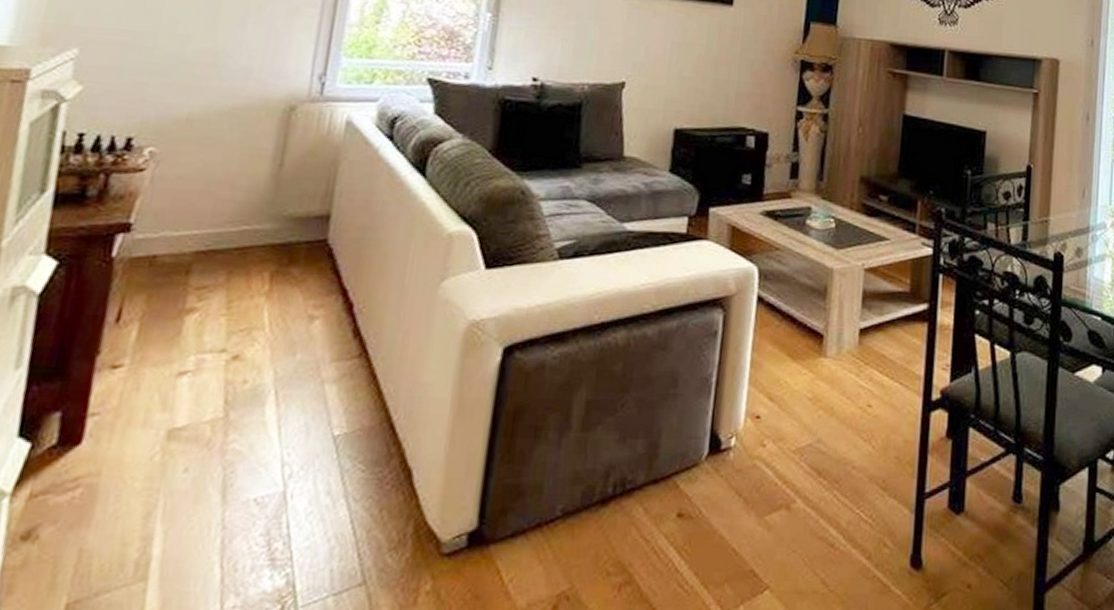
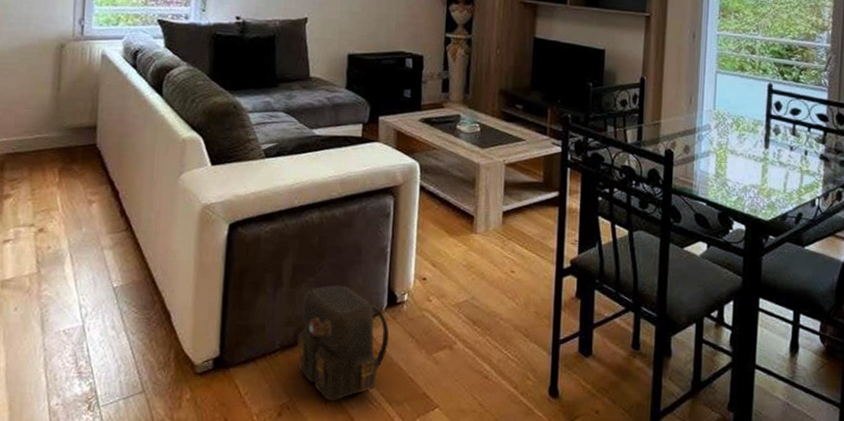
backpack: none [585,427,709,586] -> present [297,285,390,401]

